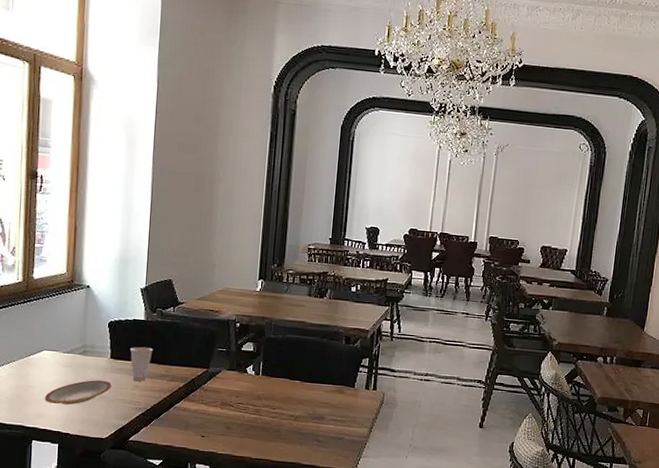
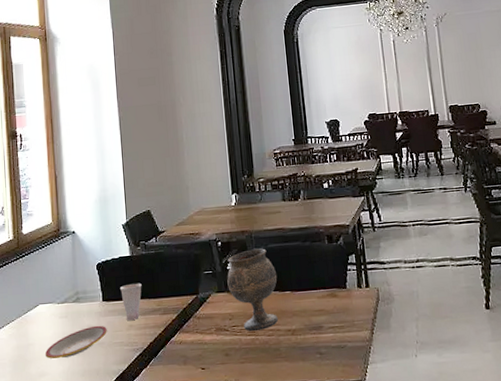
goblet: none [239,336,290,412] -> present [227,248,279,332]

